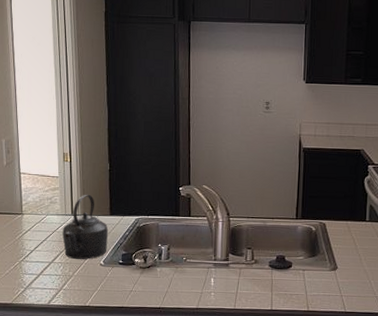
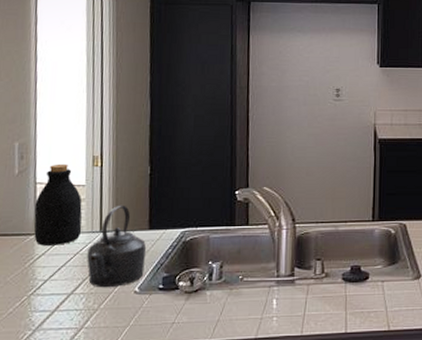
bottle: none [20,158,58,224] -> present [34,163,82,246]

